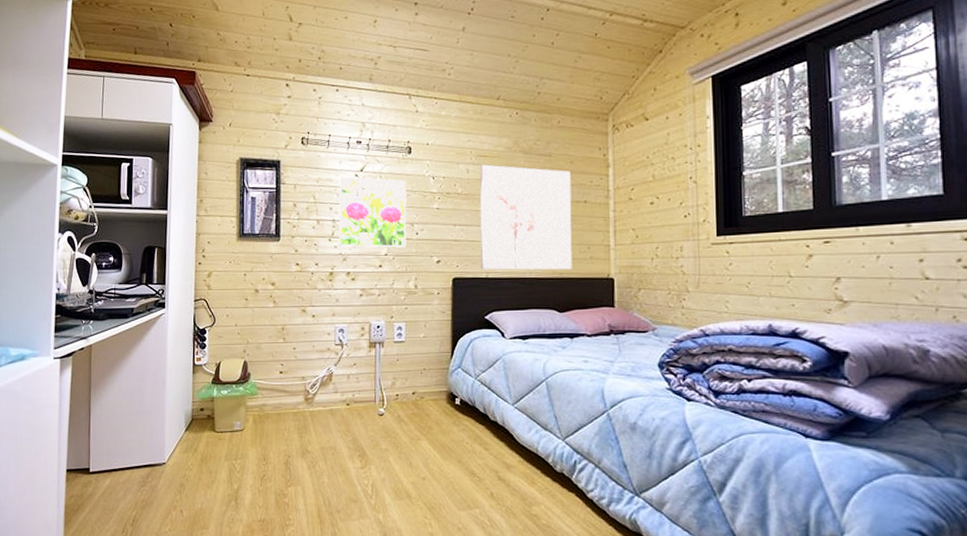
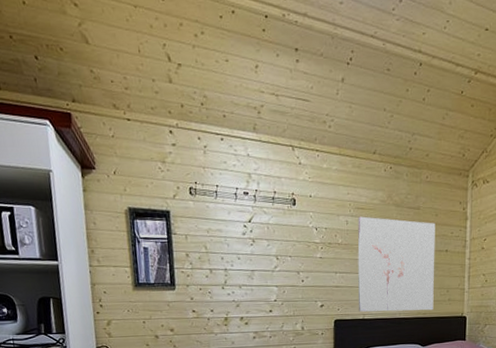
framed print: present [338,176,407,248] -> none [228,227,294,294]

